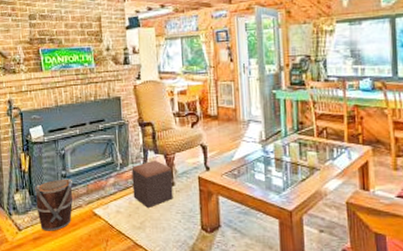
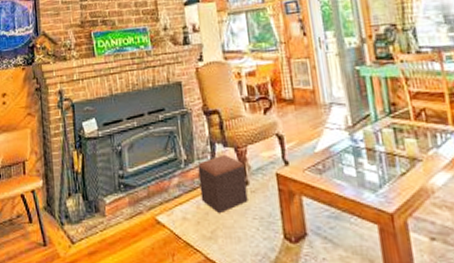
bucket: present [35,178,74,231] -> none [89,179,133,244]

